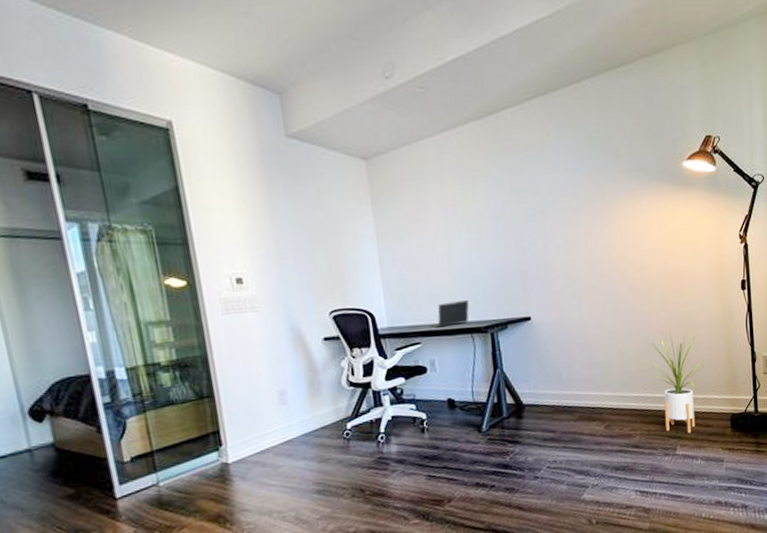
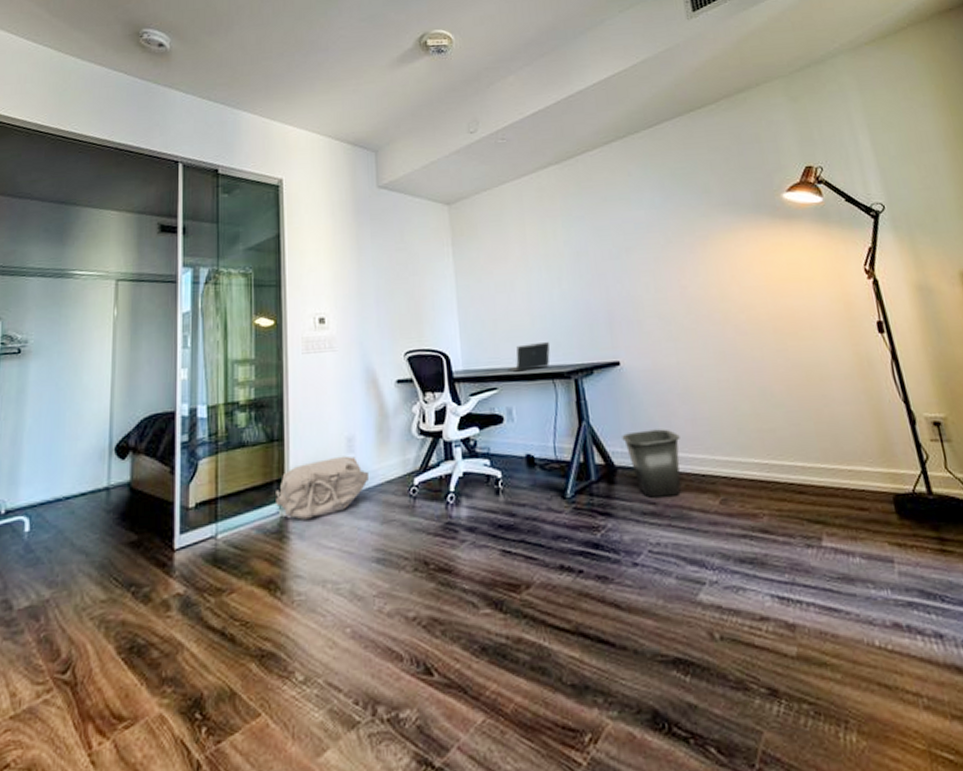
duffel bag: none [212,407,303,465] -> present [276,456,368,520]
waste bin: none [530,372,578,428] -> present [622,429,681,498]
house plant: present [648,331,710,434] -> none [765,382,854,518]

